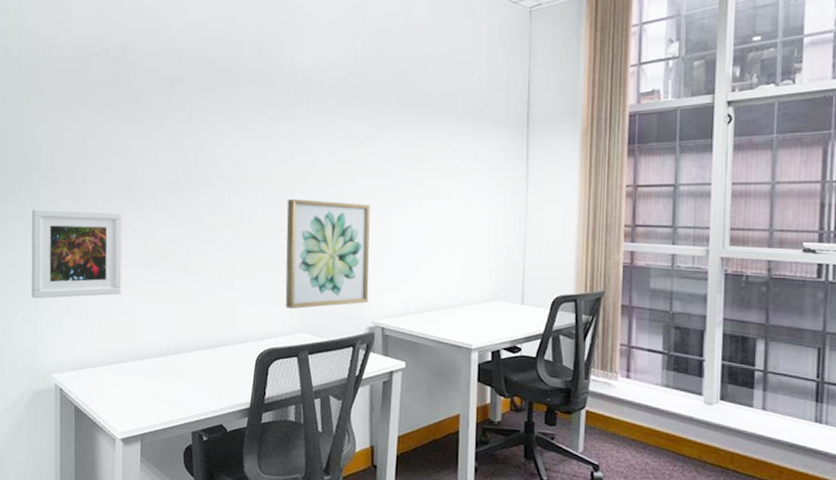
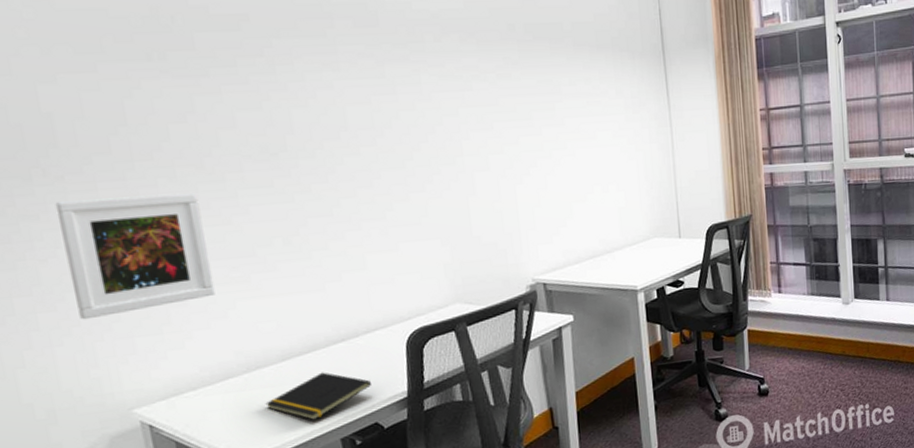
notepad: none [141,372,222,412] -> present [265,372,371,421]
wall art: present [285,198,370,309] -> none [415,152,525,280]

